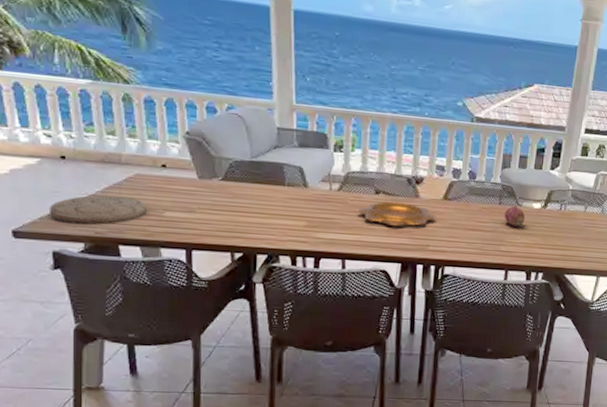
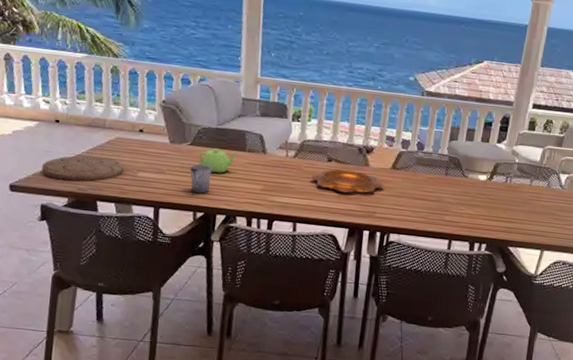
cup: none [224,200,249,232] -> present [190,163,212,193]
teapot: none [232,183,276,210] -> present [198,148,237,173]
fruit: present [504,205,526,227] -> none [449,176,471,198]

